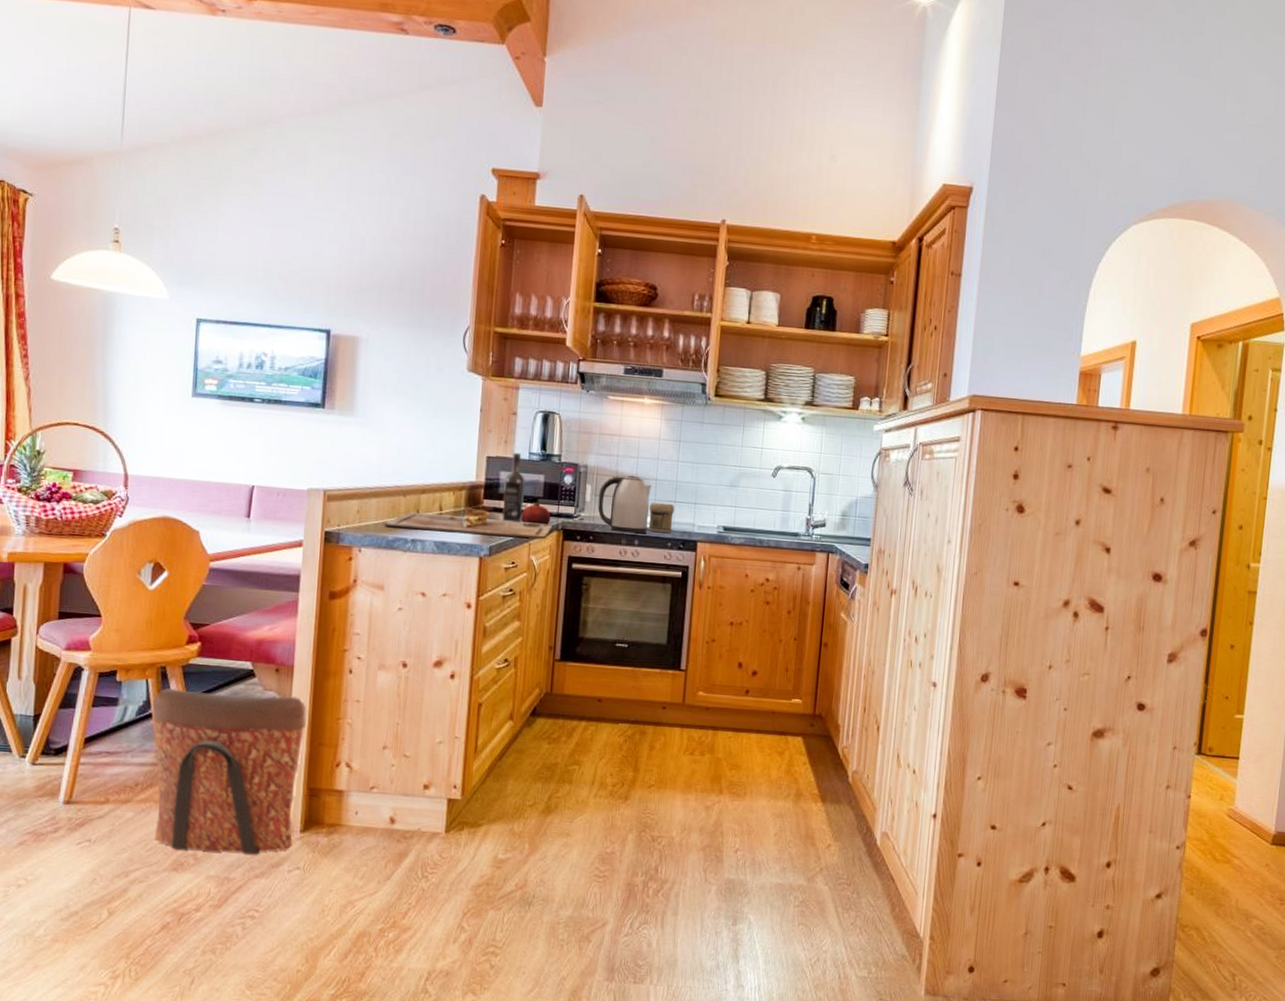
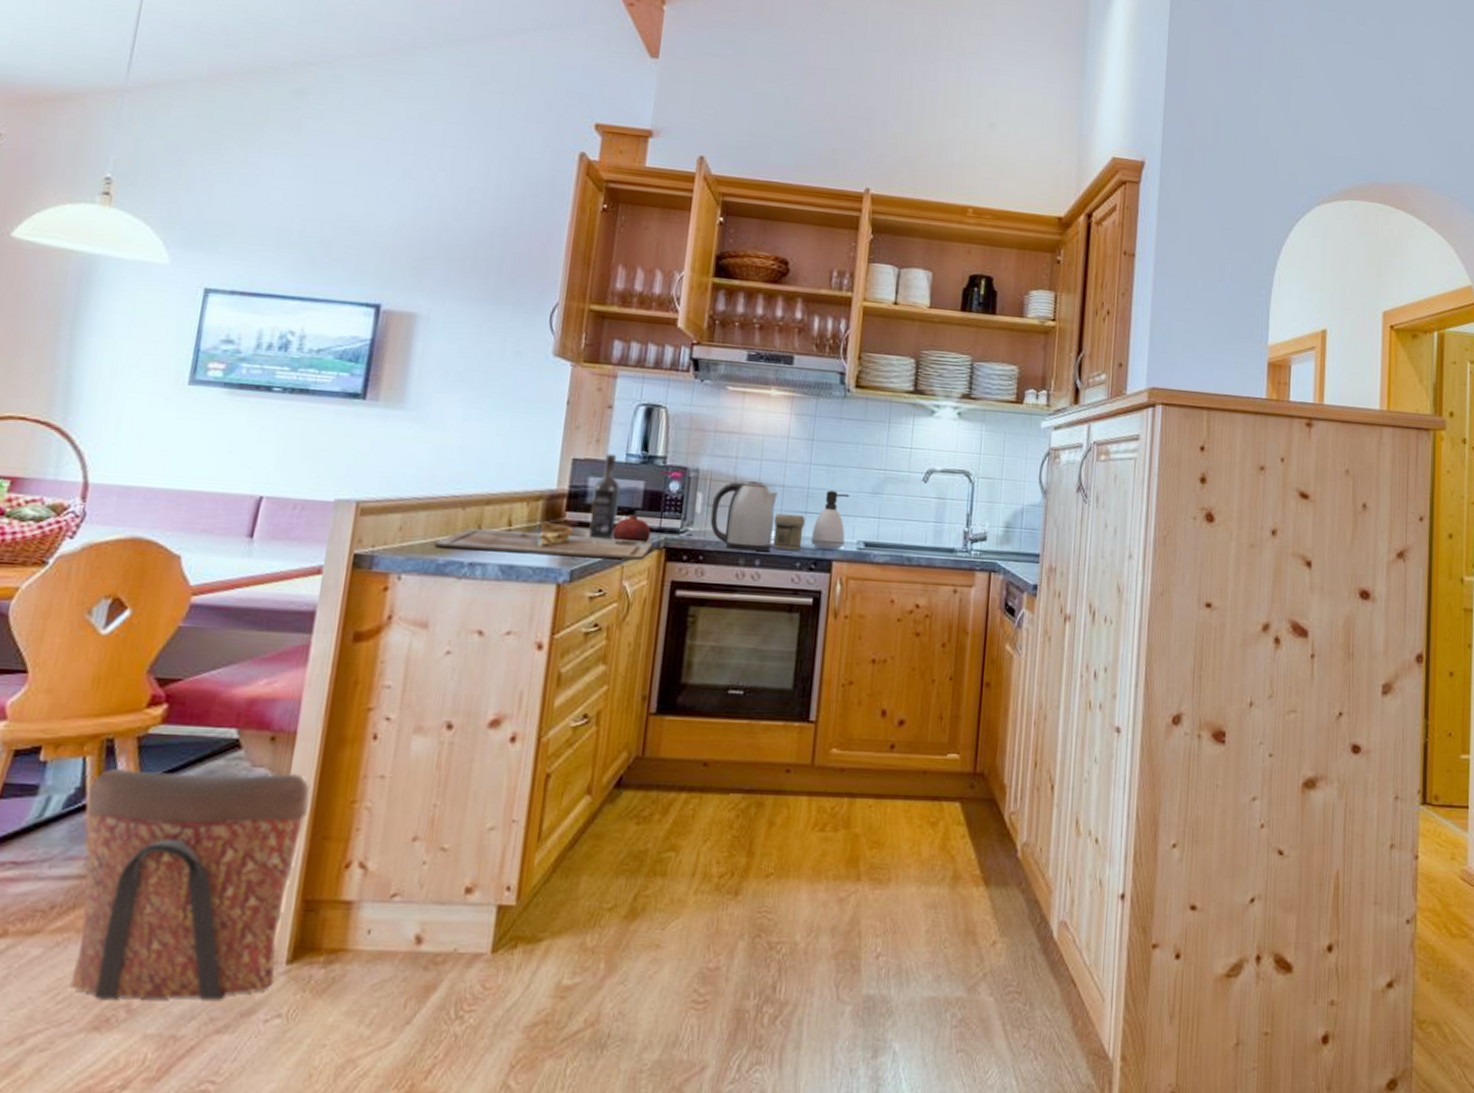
soap dispenser: none [679,484,711,535] -> present [810,491,850,552]

